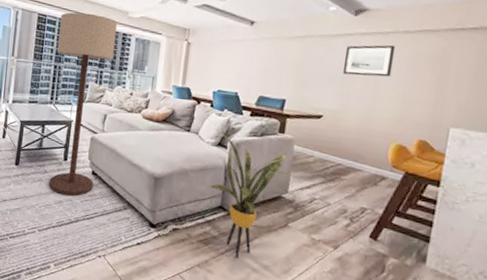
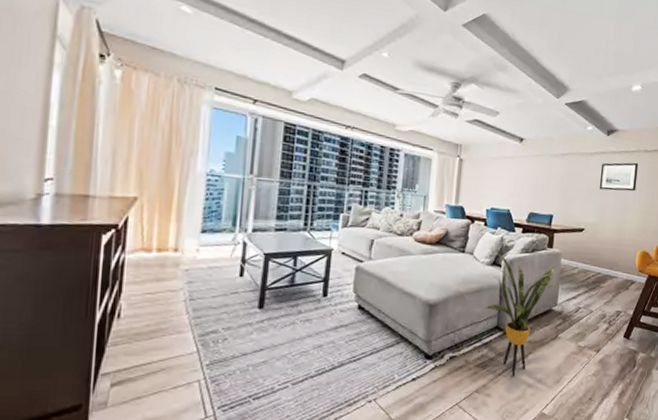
floor lamp: present [49,12,118,196] -> none [304,122,384,338]

